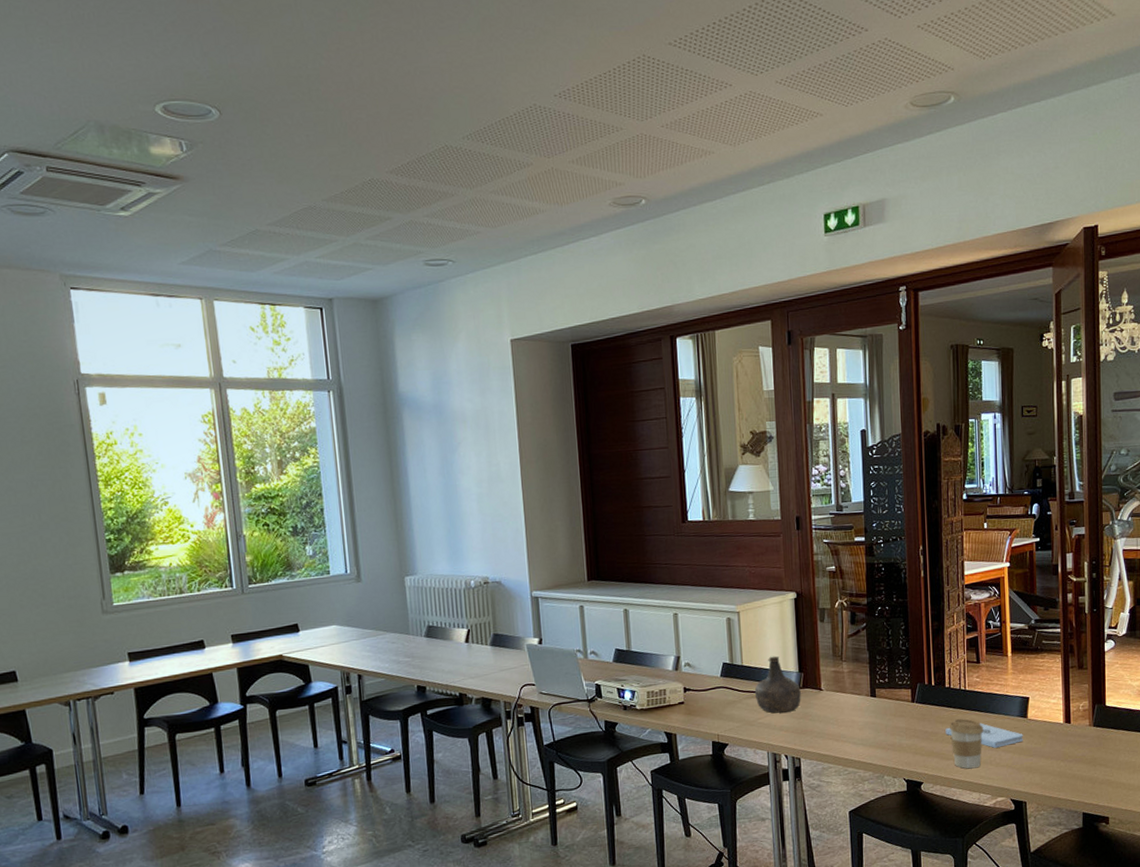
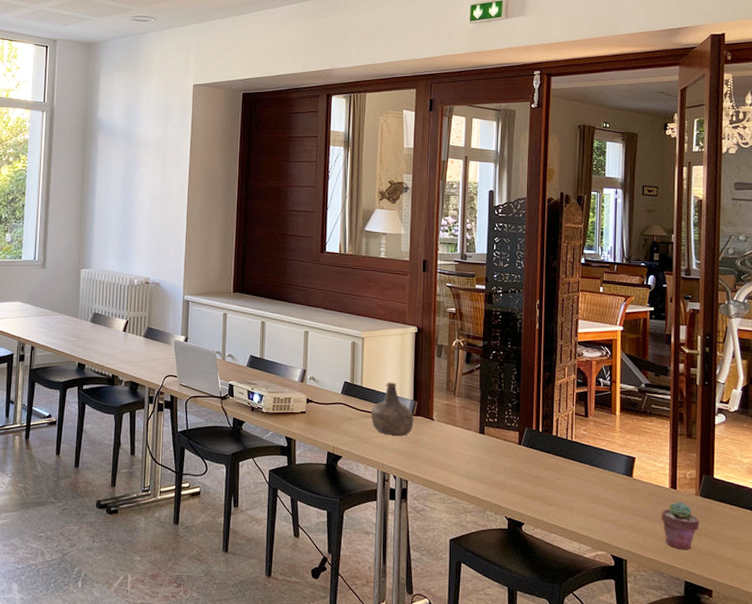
notepad: present [945,723,1023,748] -> none [550,474,627,502]
coffee cup: present [949,718,984,769] -> none [553,467,588,518]
potted succulent: none [1057,734,1094,783] -> present [661,501,700,550]

